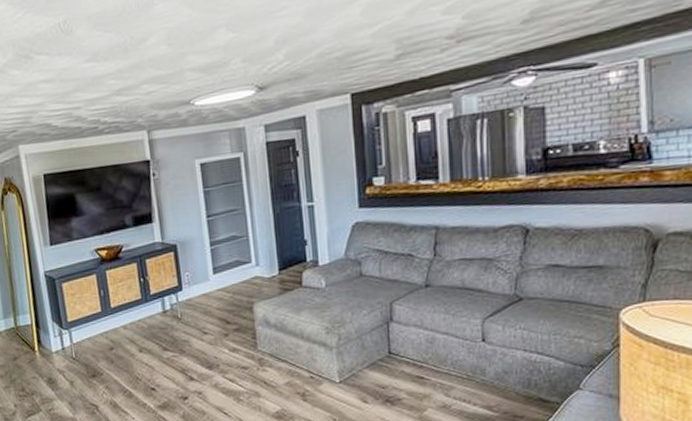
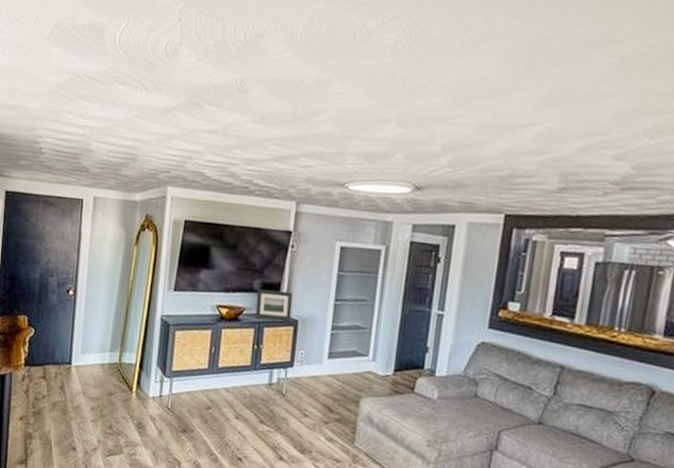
picture frame: none [130,219,169,253] -> present [255,289,293,321]

